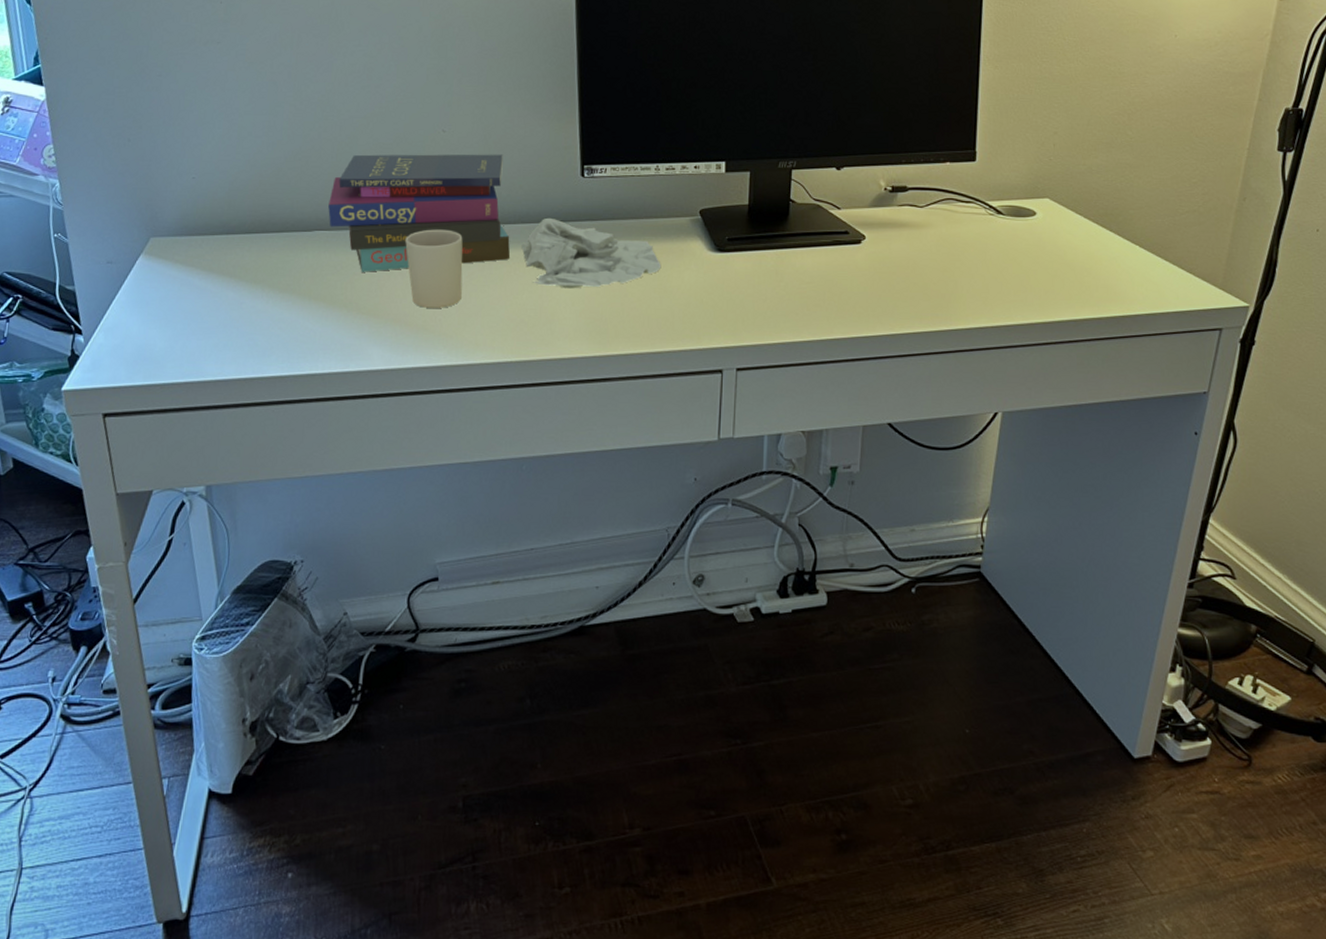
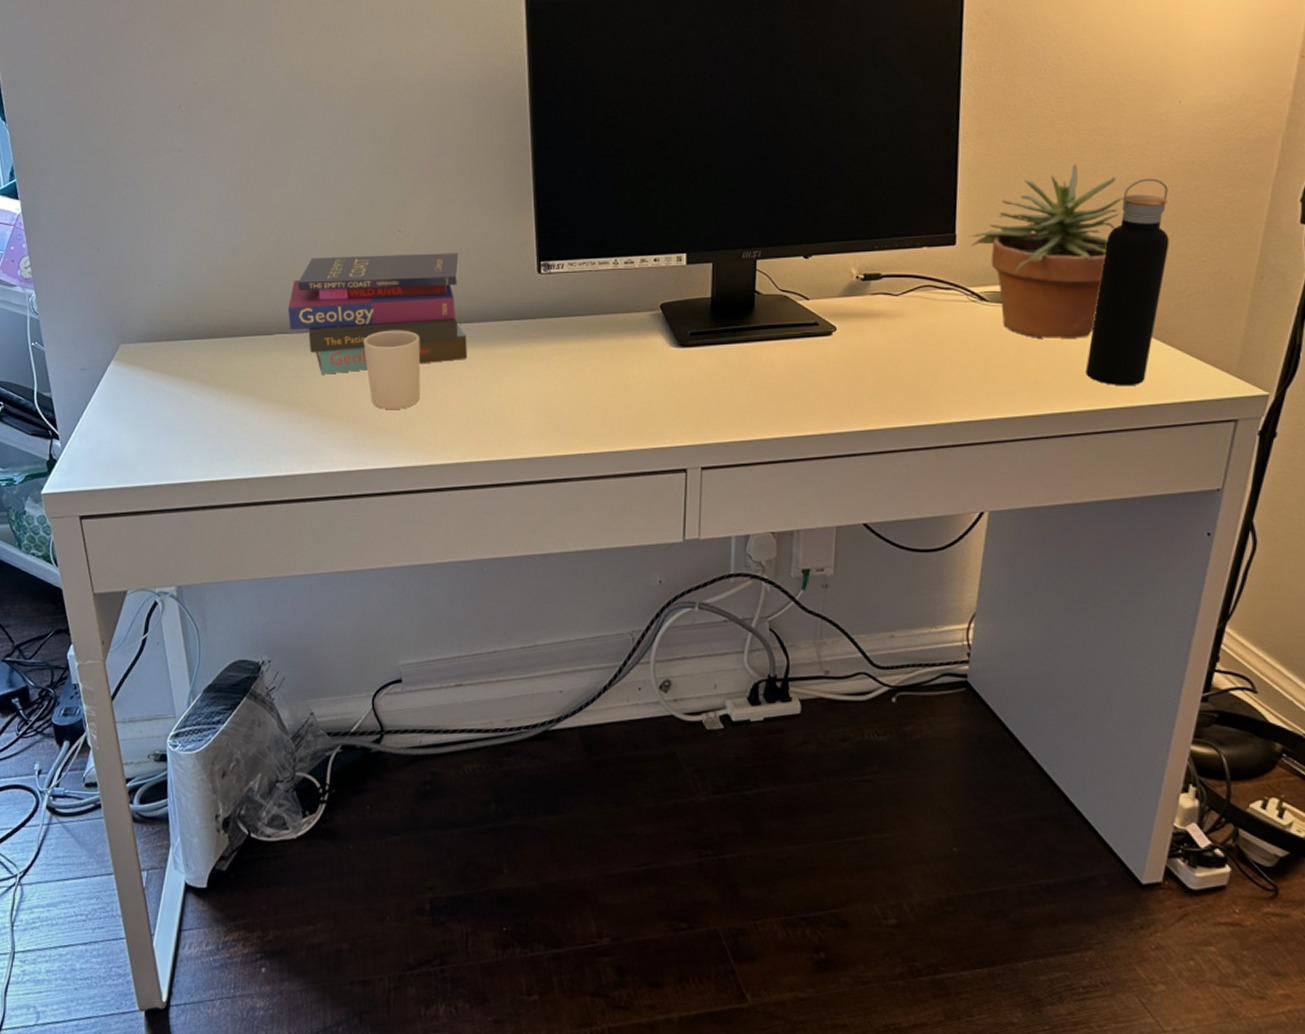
tissue: present [521,217,662,289] -> none [478,315,622,388]
potted plant: none [989,89,1125,251] -> present [970,164,1123,338]
water bottle: none [1090,105,1165,296] -> present [1085,178,1169,385]

